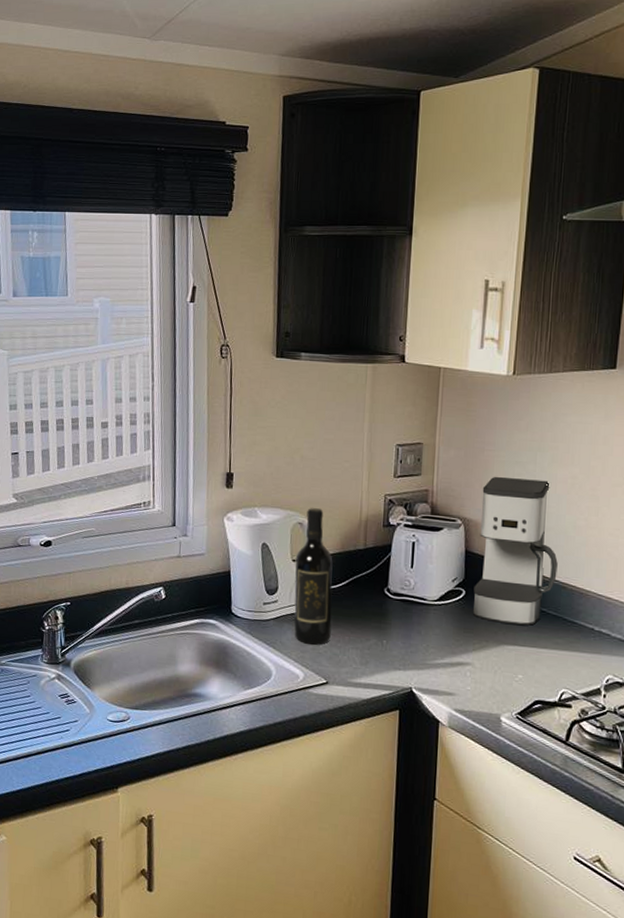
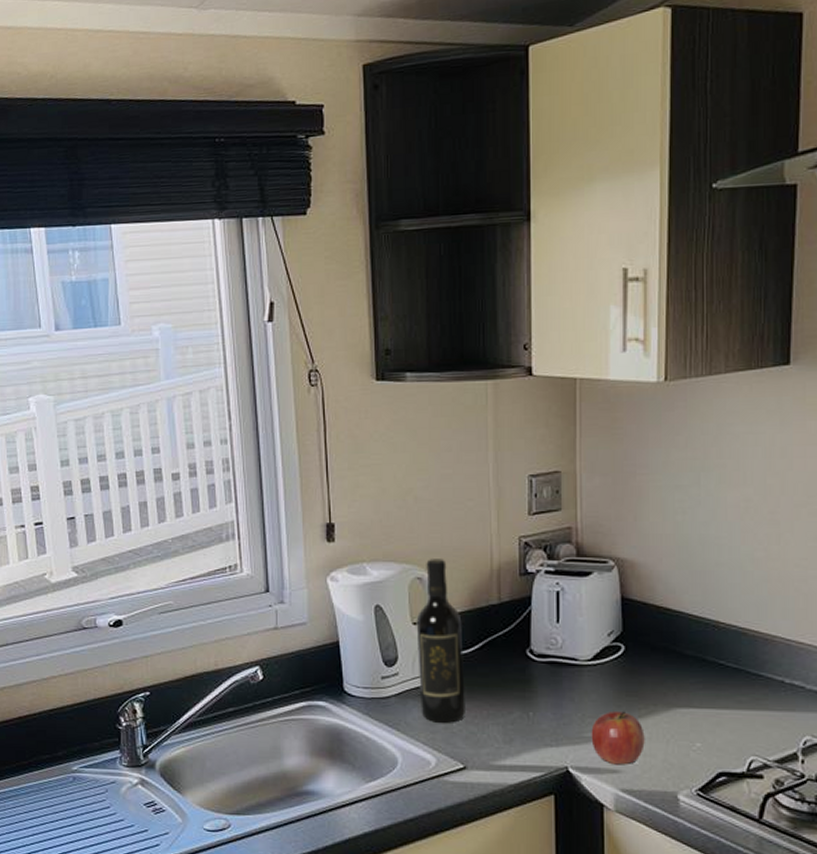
fruit: none [432,644,477,690] -> present [591,711,645,765]
coffee maker: present [473,476,558,626] -> none [634,505,735,684]

